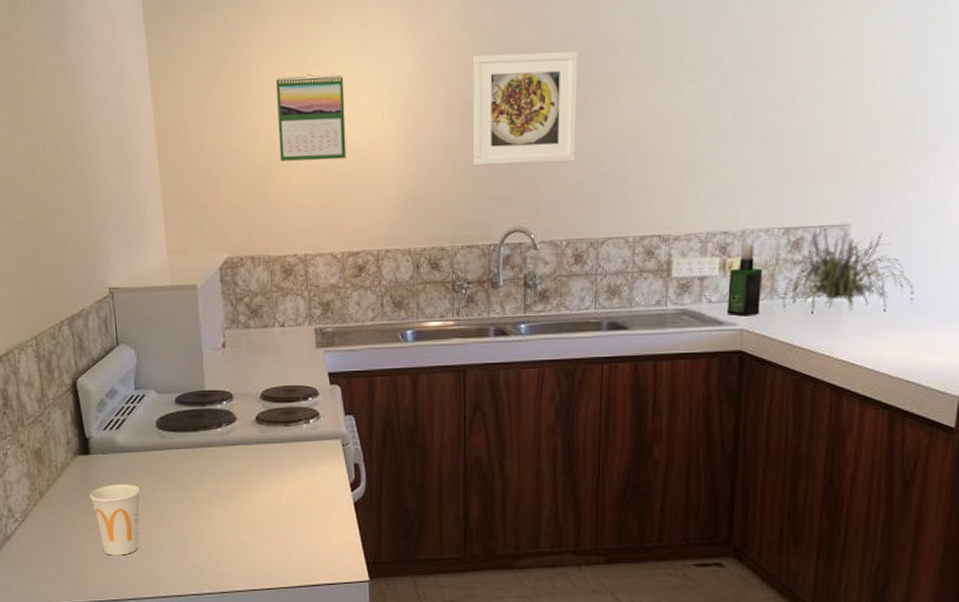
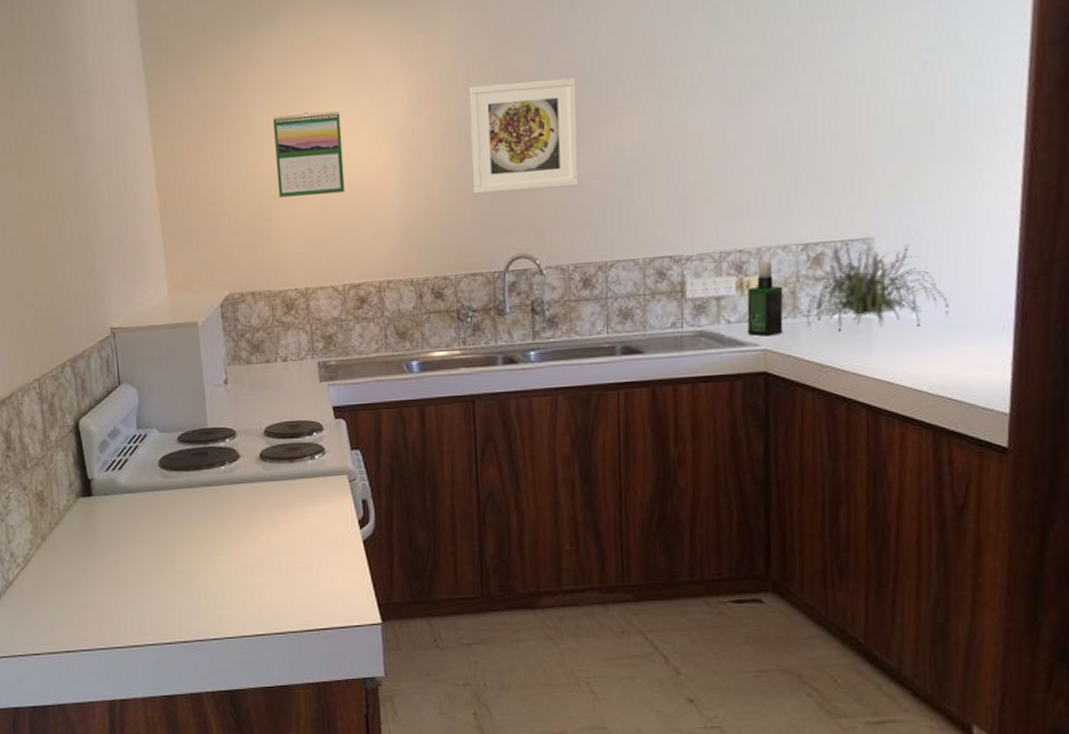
cup: present [90,484,141,556] -> none [92,526,144,601]

